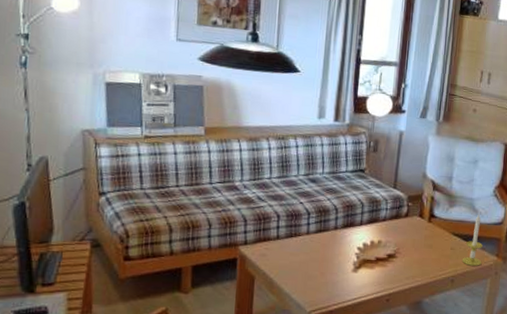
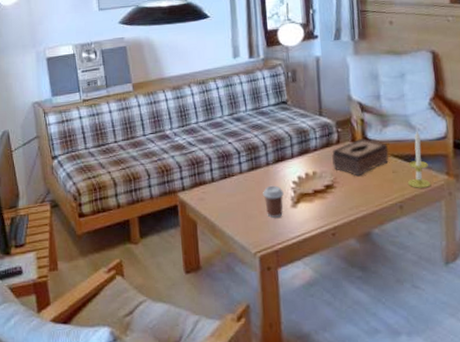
coffee cup: none [326,249,347,280] -> present [263,185,284,218]
tissue box: none [398,214,451,250] -> present [332,138,389,177]

